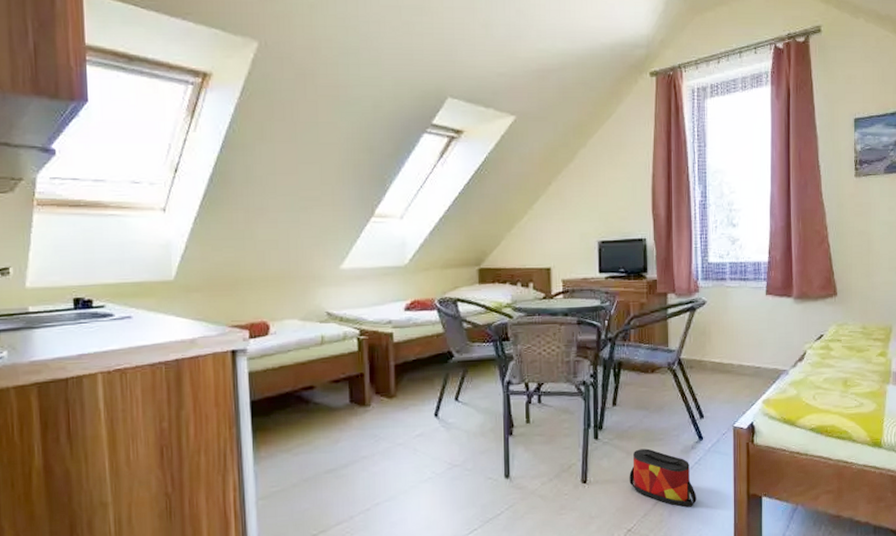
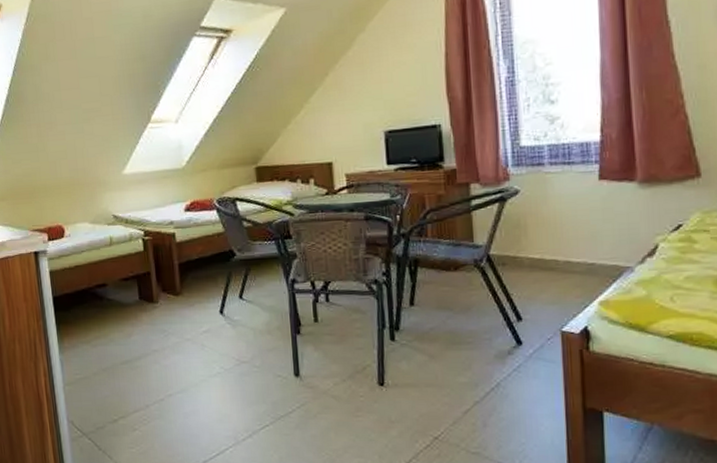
bag: present [629,448,697,508] -> none [433,352,517,418]

